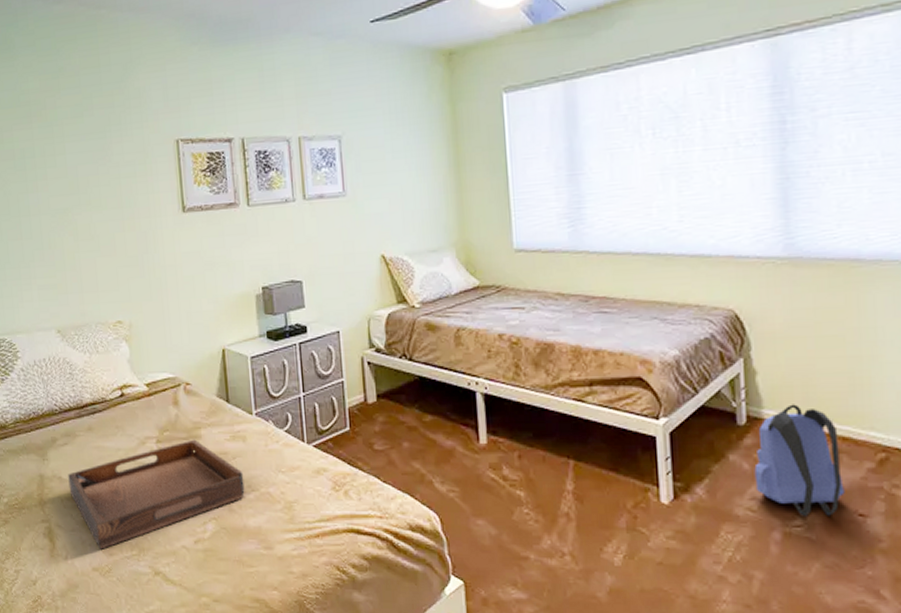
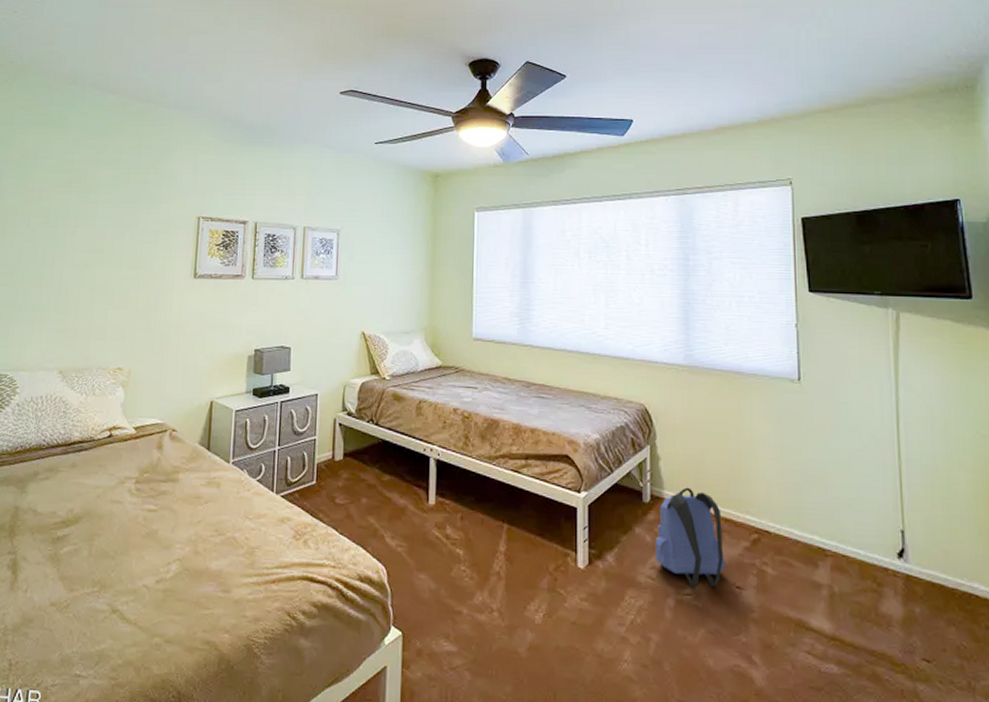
serving tray: present [68,439,245,550] -> none [42,482,213,585]

